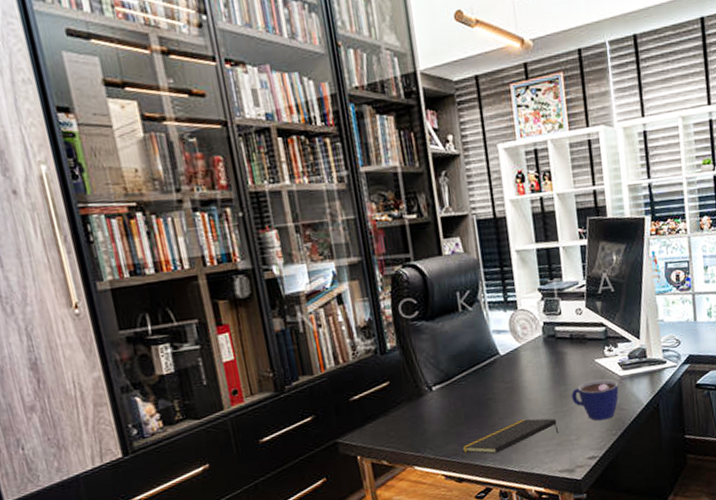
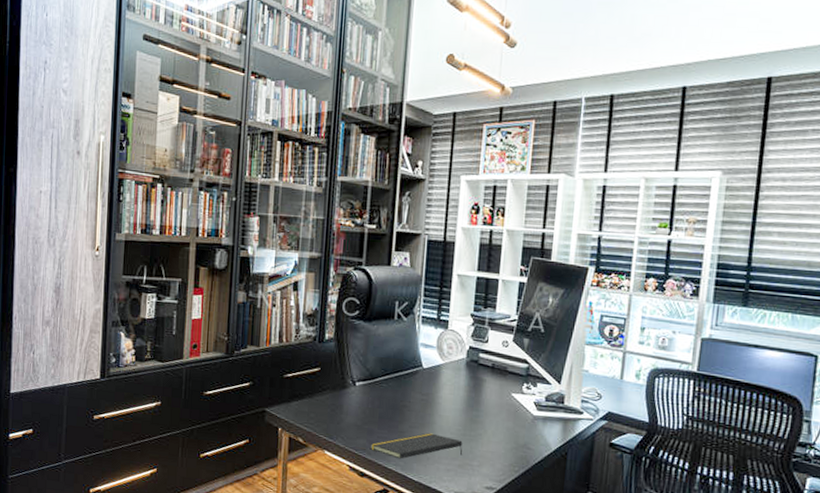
cup: present [571,379,619,421] -> none [481,412,530,455]

